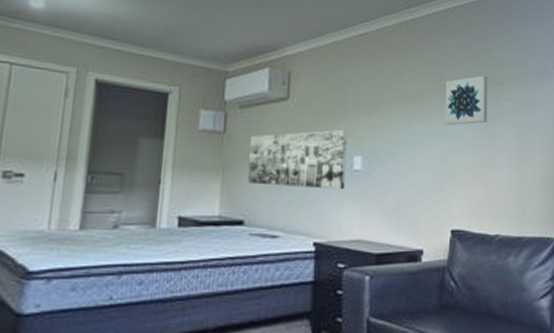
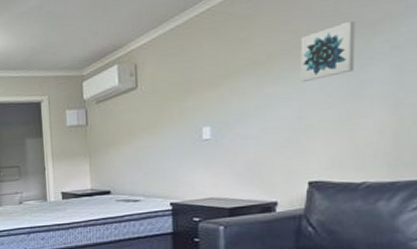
wall art: present [246,129,347,190] -> none [109,105,195,162]

